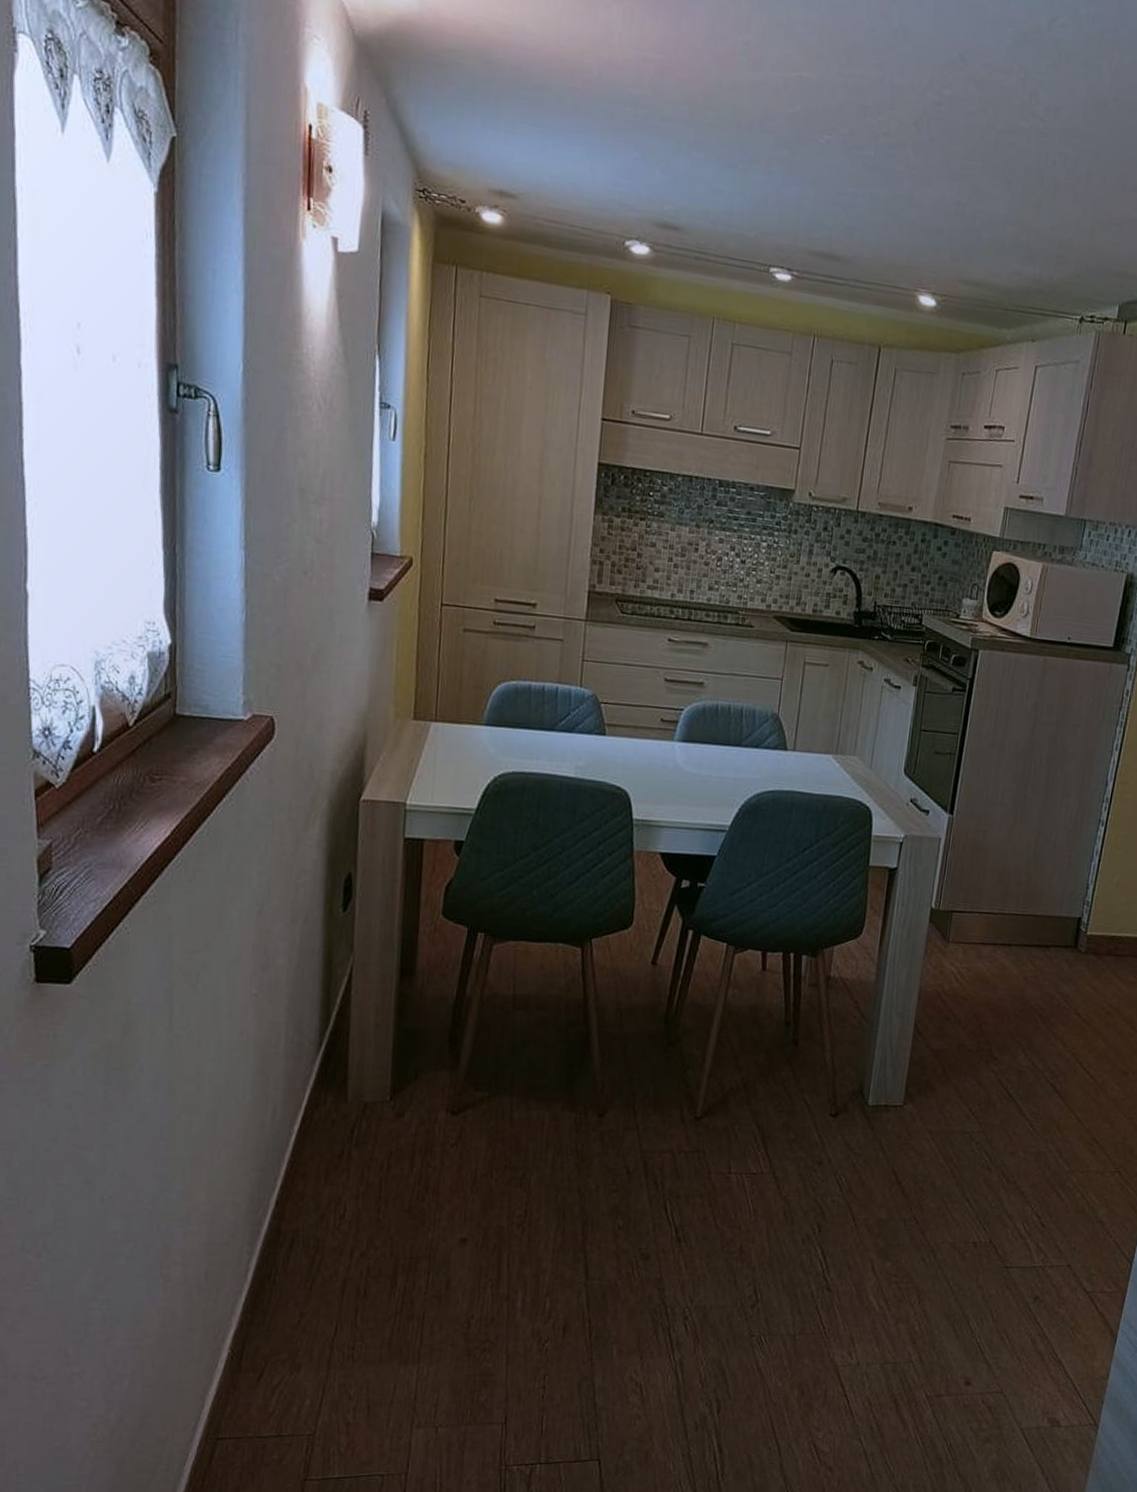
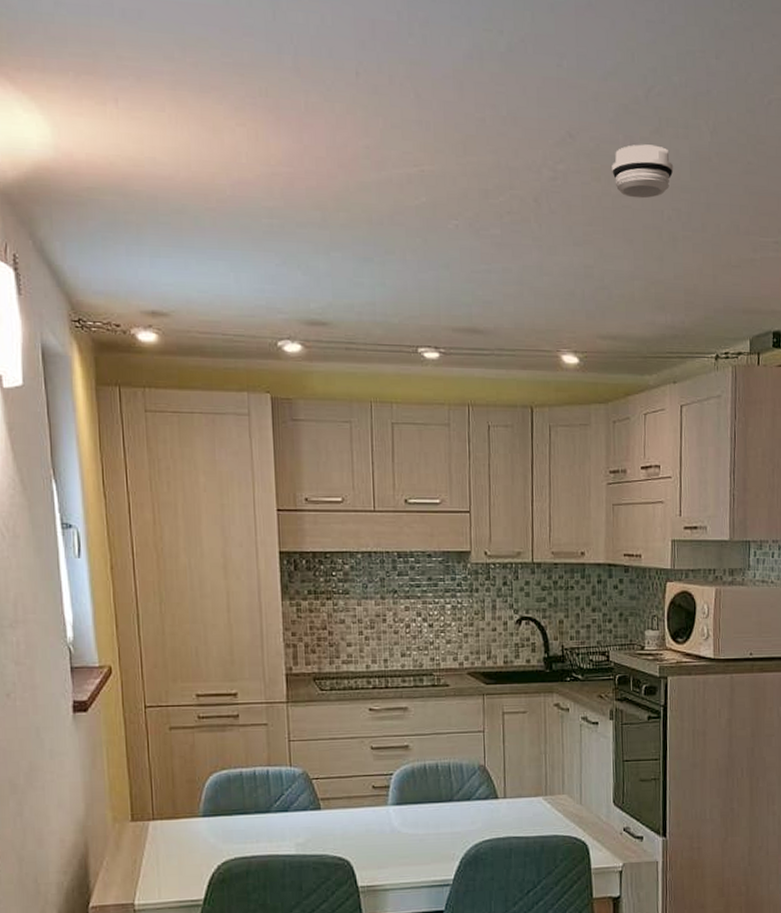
smoke detector: none [1001,77,1067,139] -> present [612,144,674,199]

